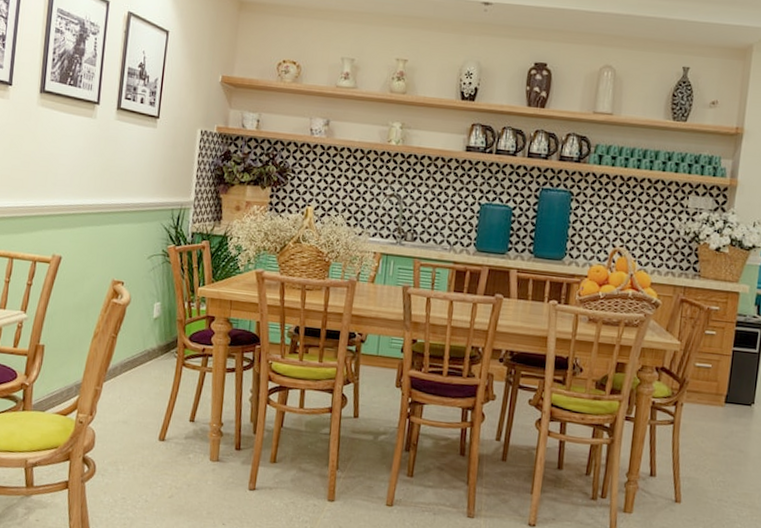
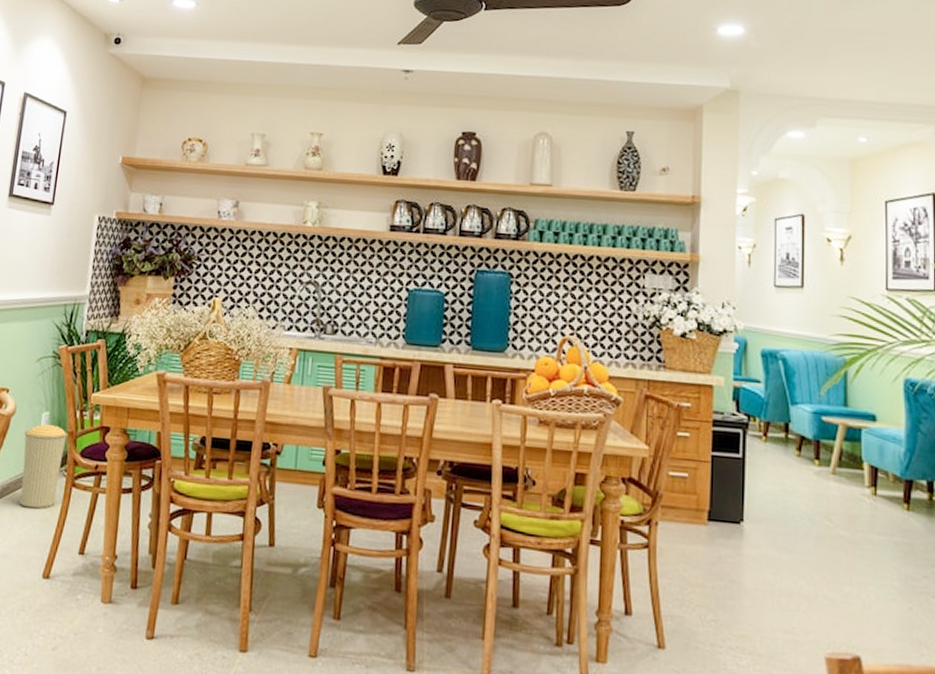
trash can: none [136,312,178,384] -> present [19,424,69,509]

